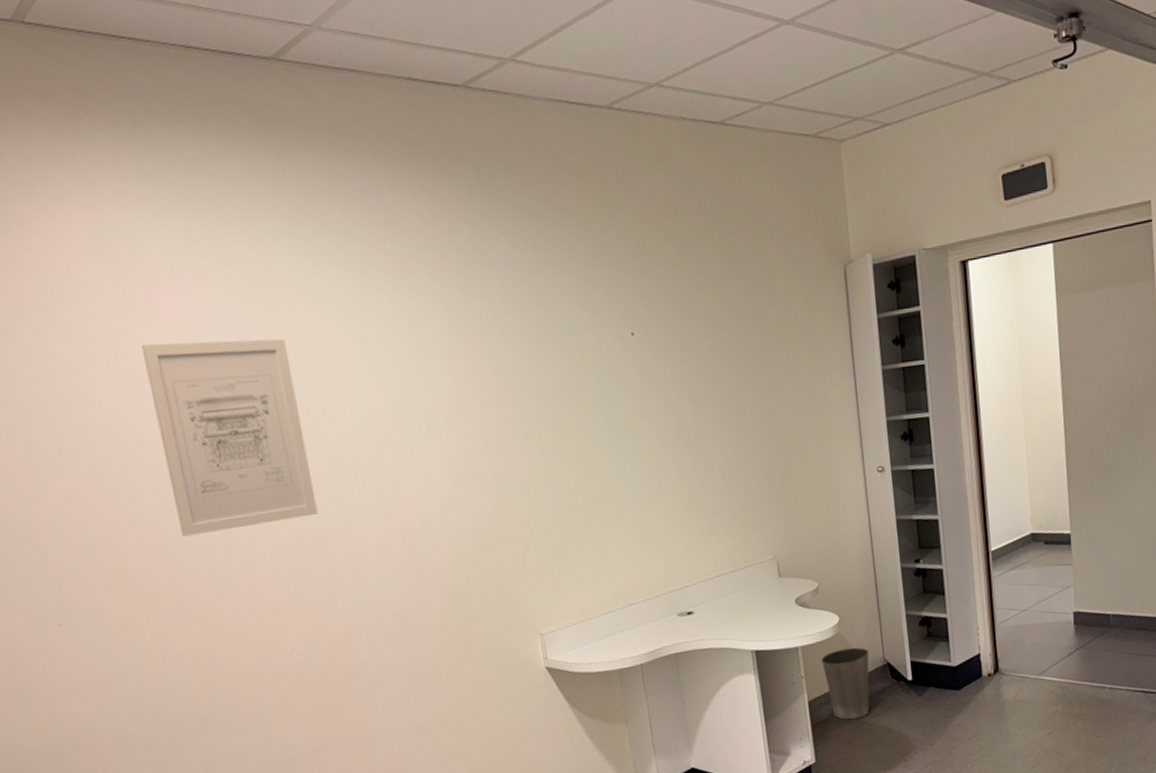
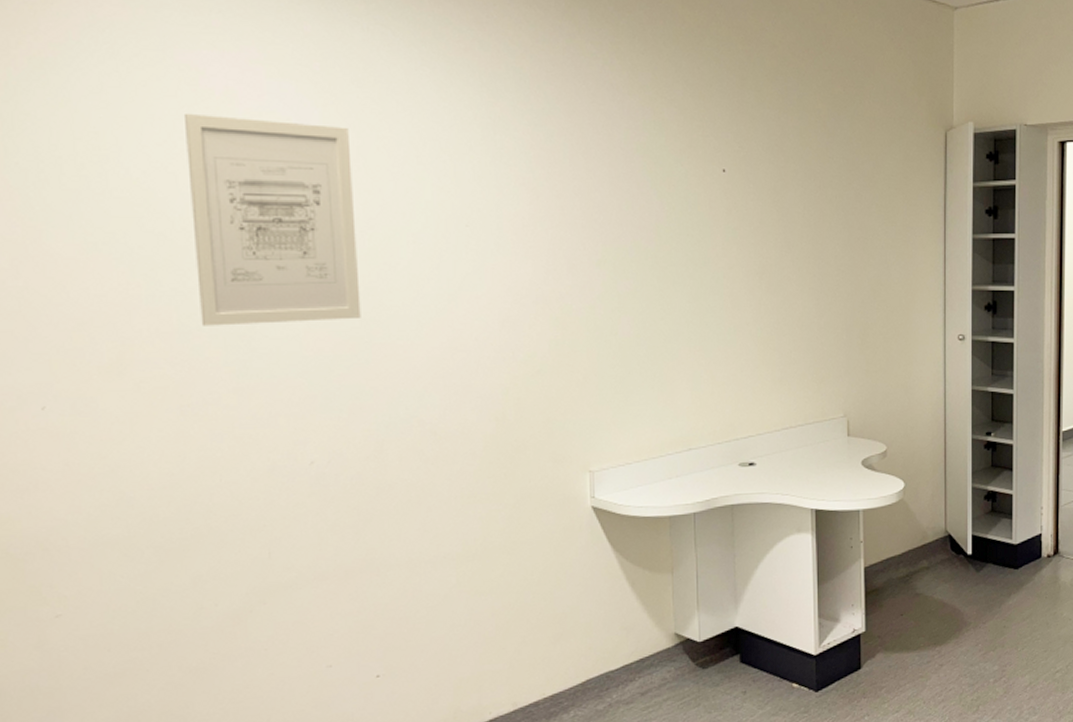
waste basket: present [821,647,870,720] -> none [882,515,931,590]

